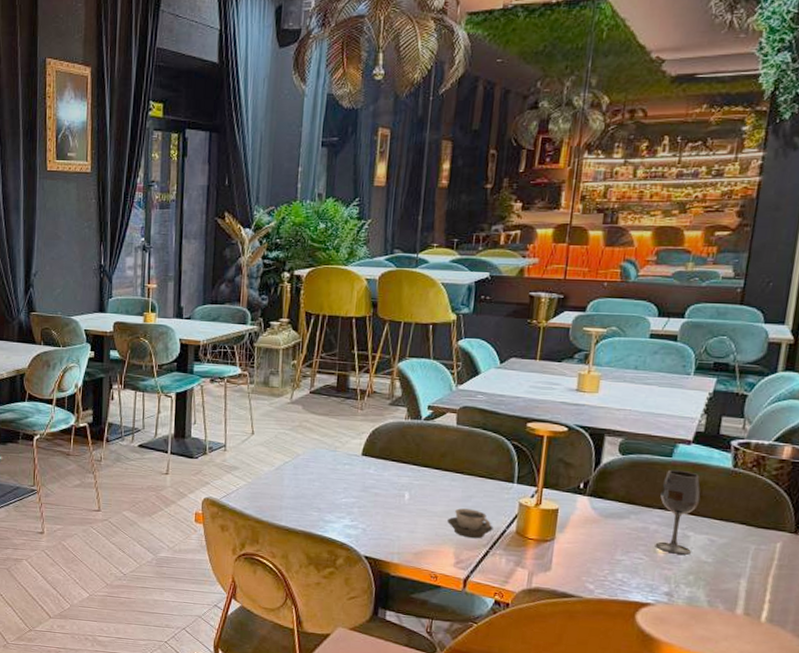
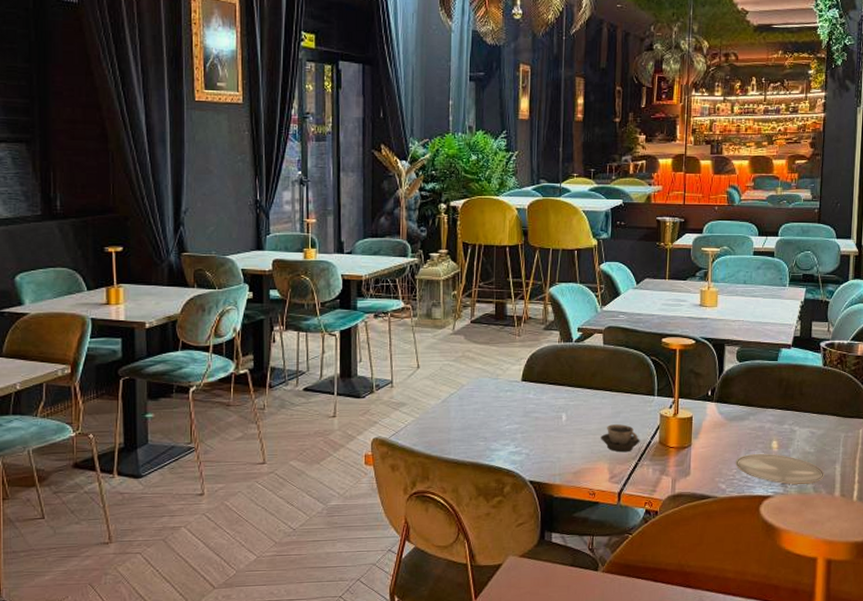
plate: none [608,556,724,597] -> present [736,454,824,484]
wine glass: present [655,469,701,555] -> none [770,371,802,448]

